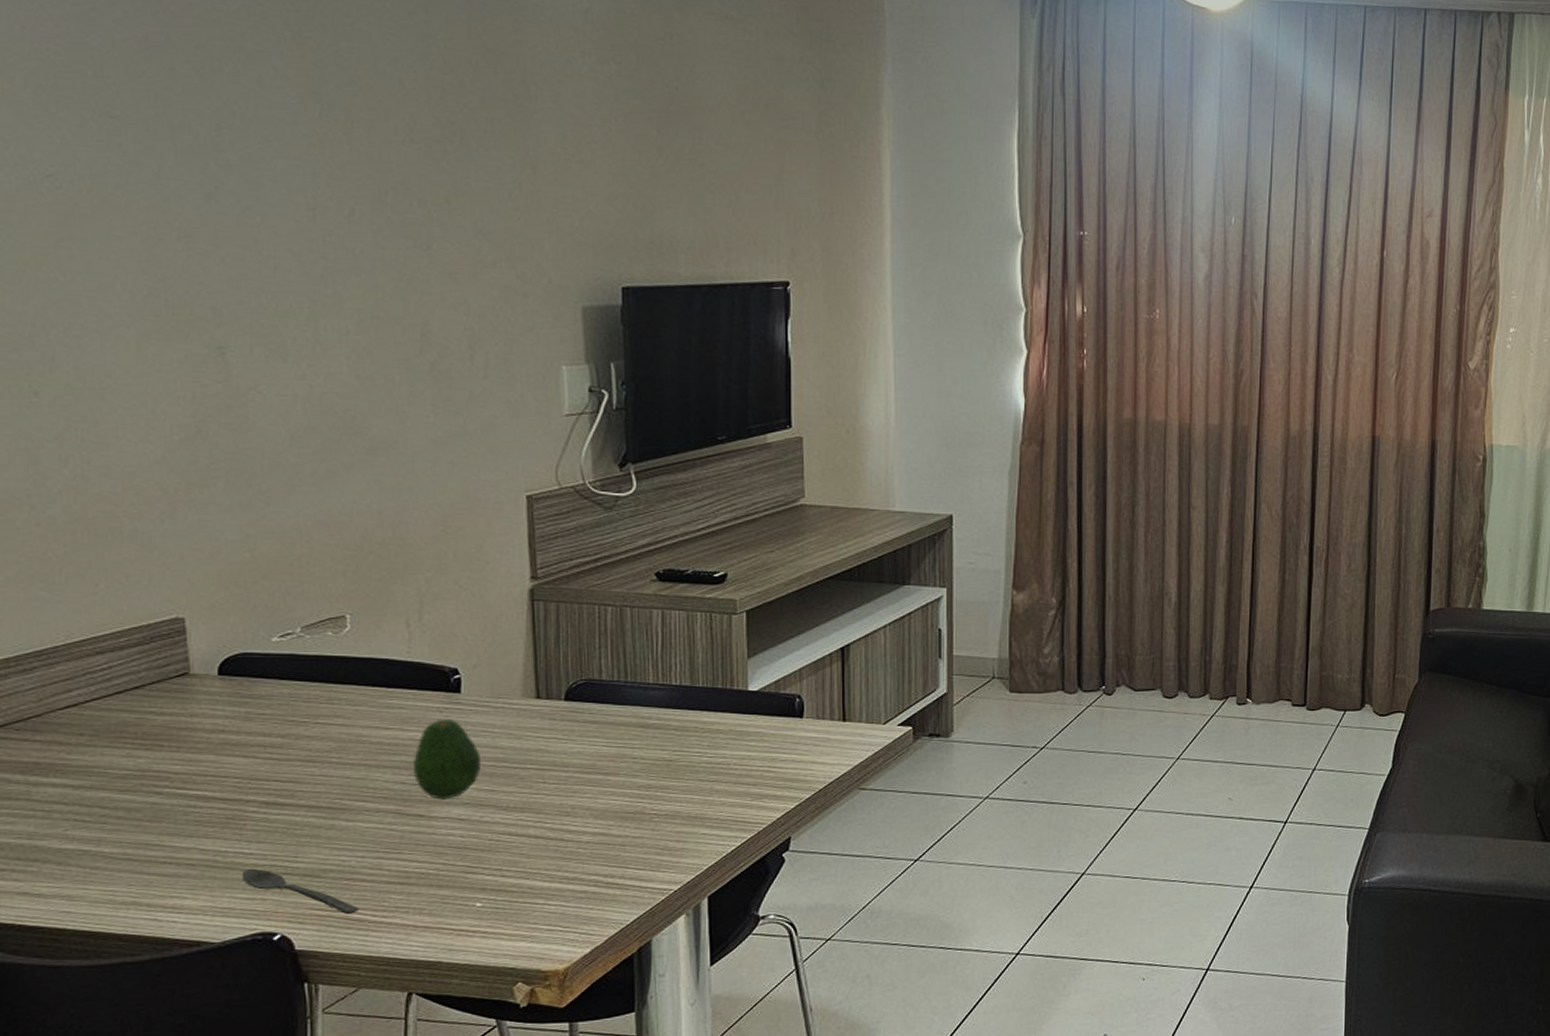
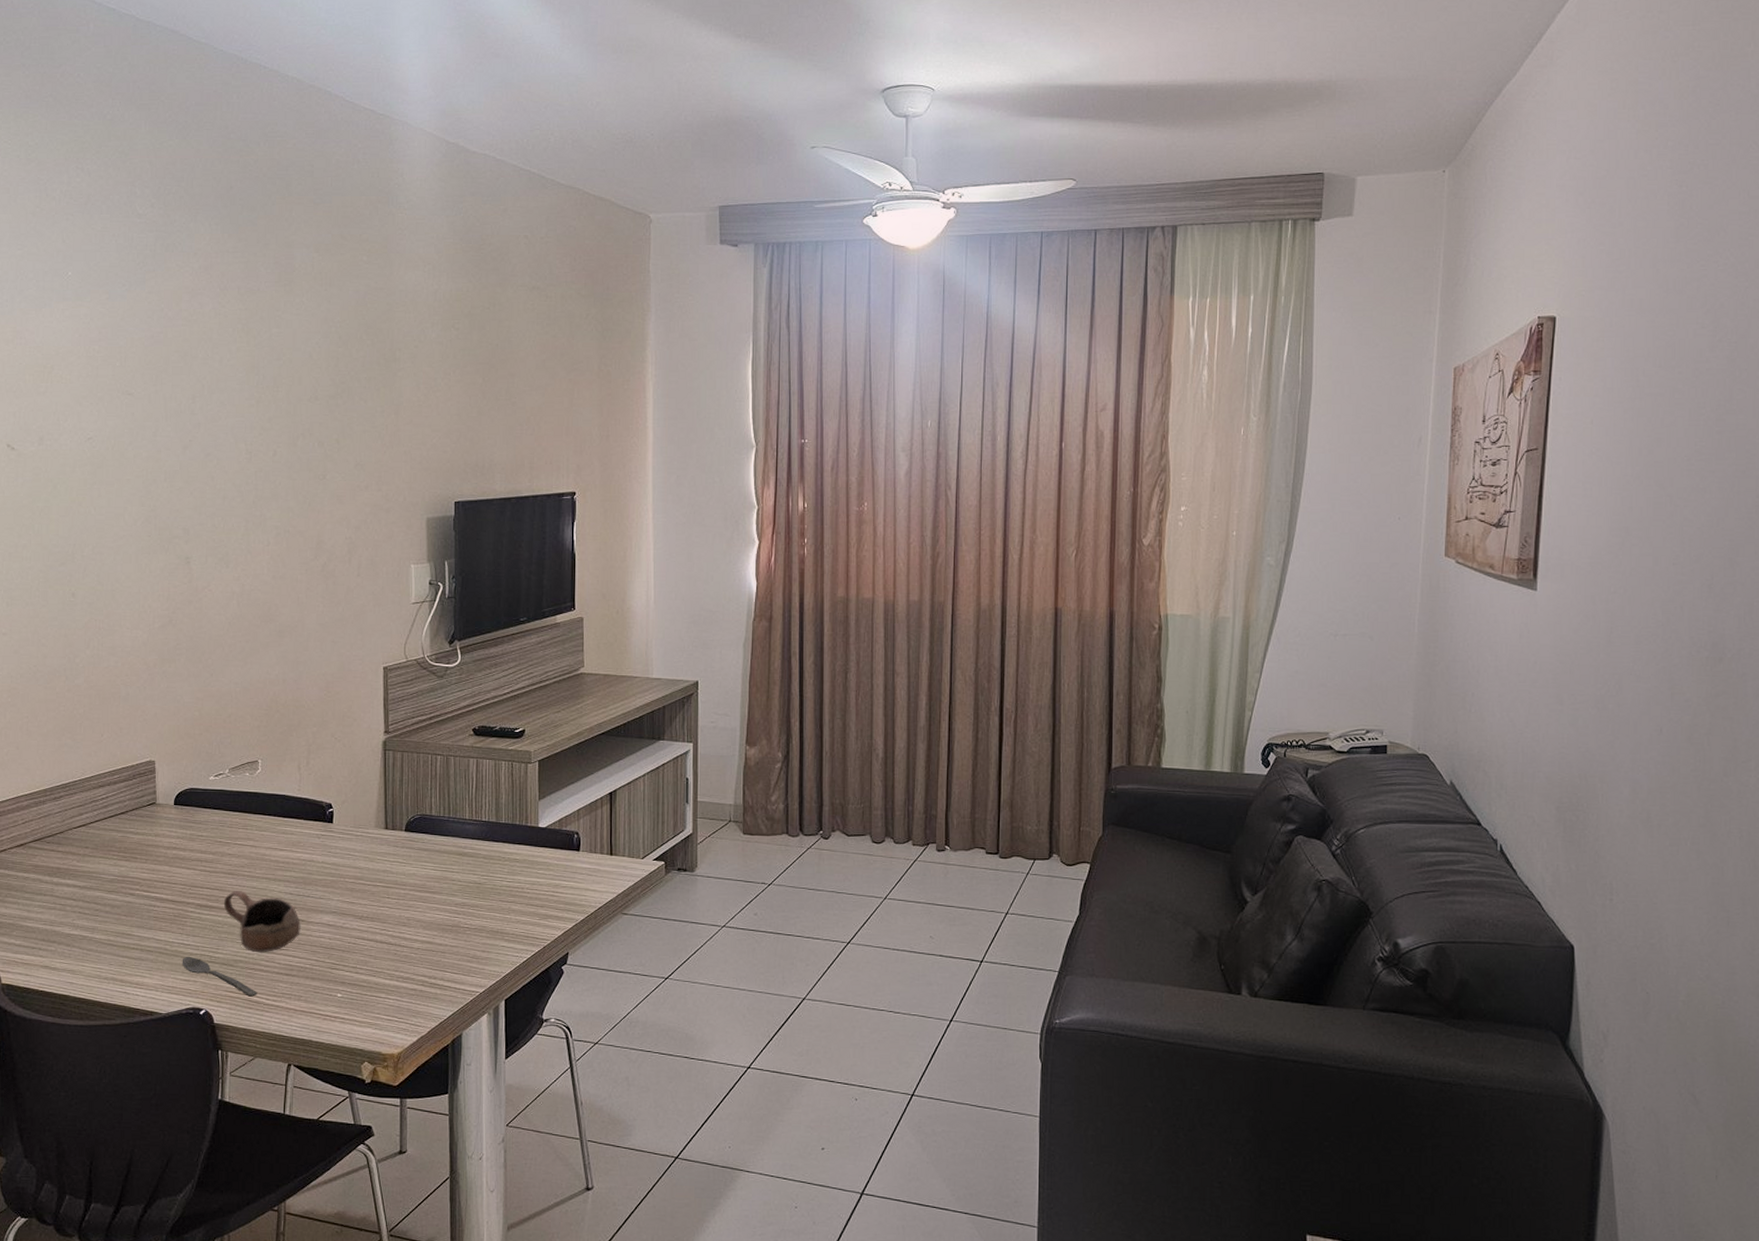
cup: none [301,782,419,859] -> present [223,891,301,953]
fruit: present [412,720,480,800] -> none [298,844,345,908]

